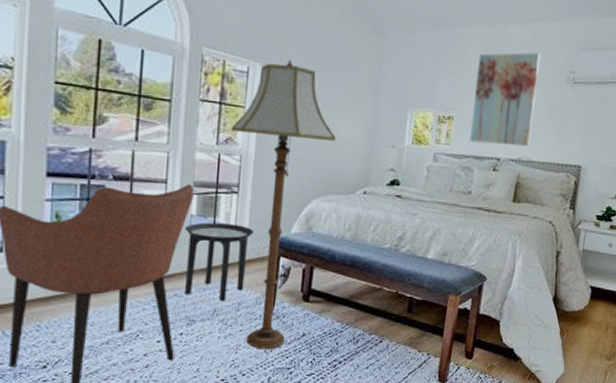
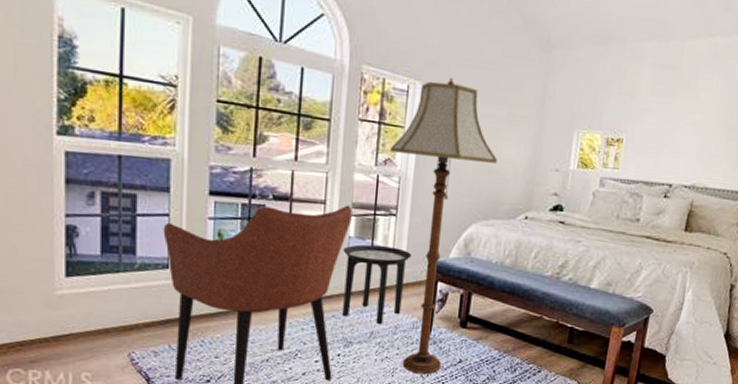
wall art: present [470,52,541,146] -> none [639,69,722,172]

